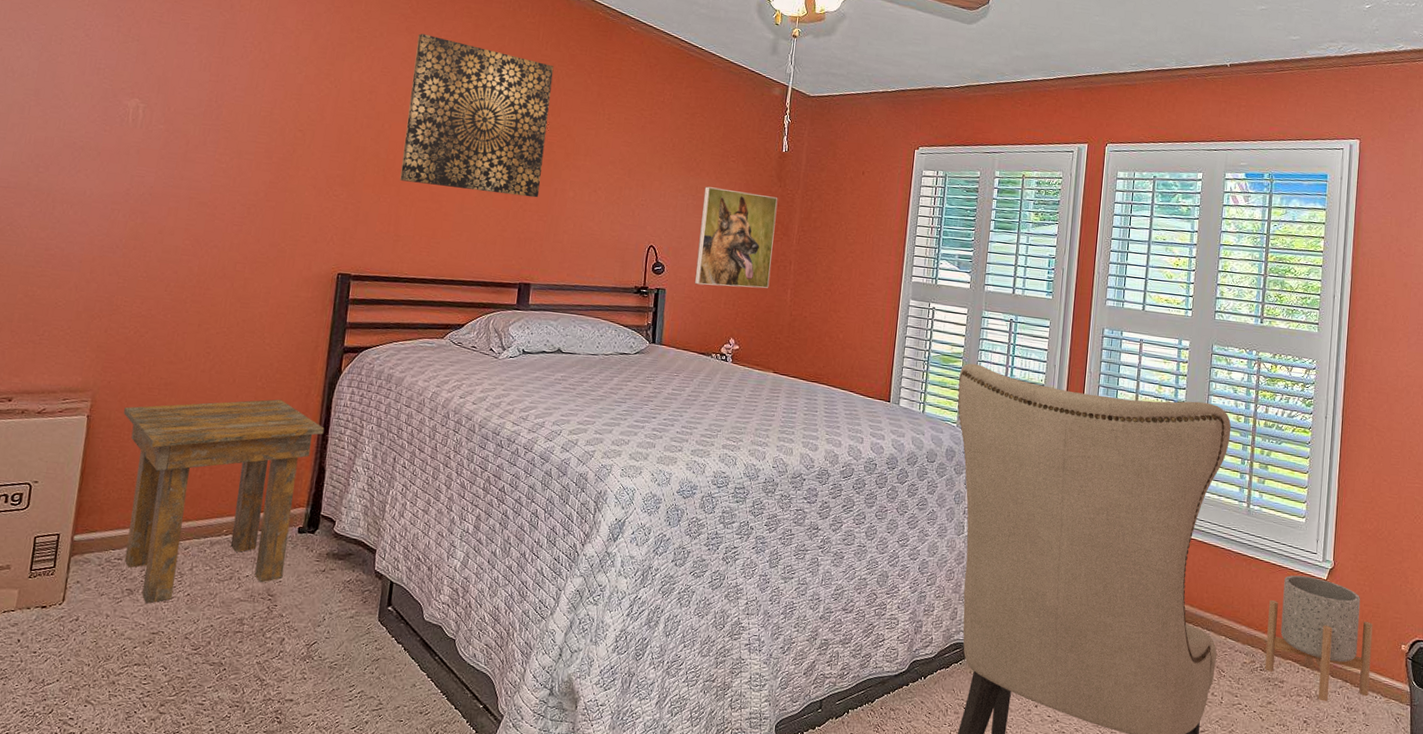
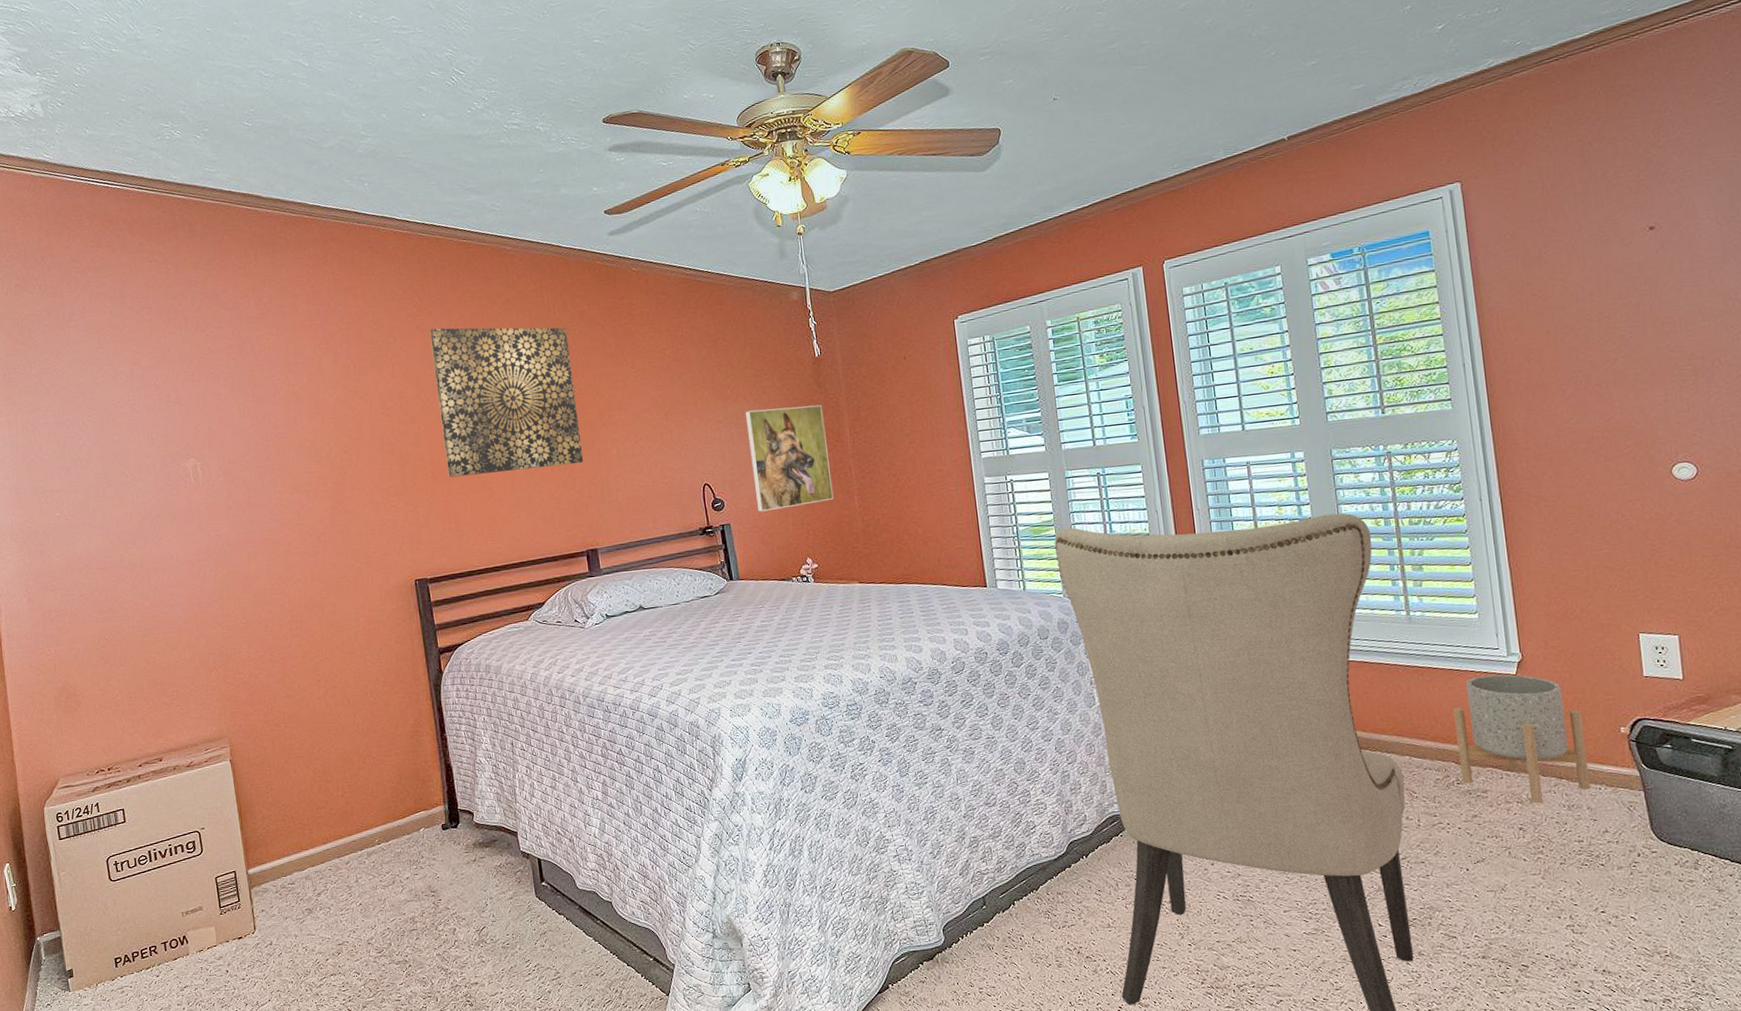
side table: present [124,399,325,604] -> none [260,709,441,919]

